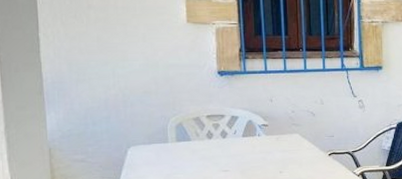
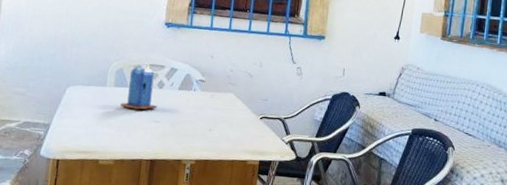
candle: none [186,115,224,162] -> present [121,64,158,110]

